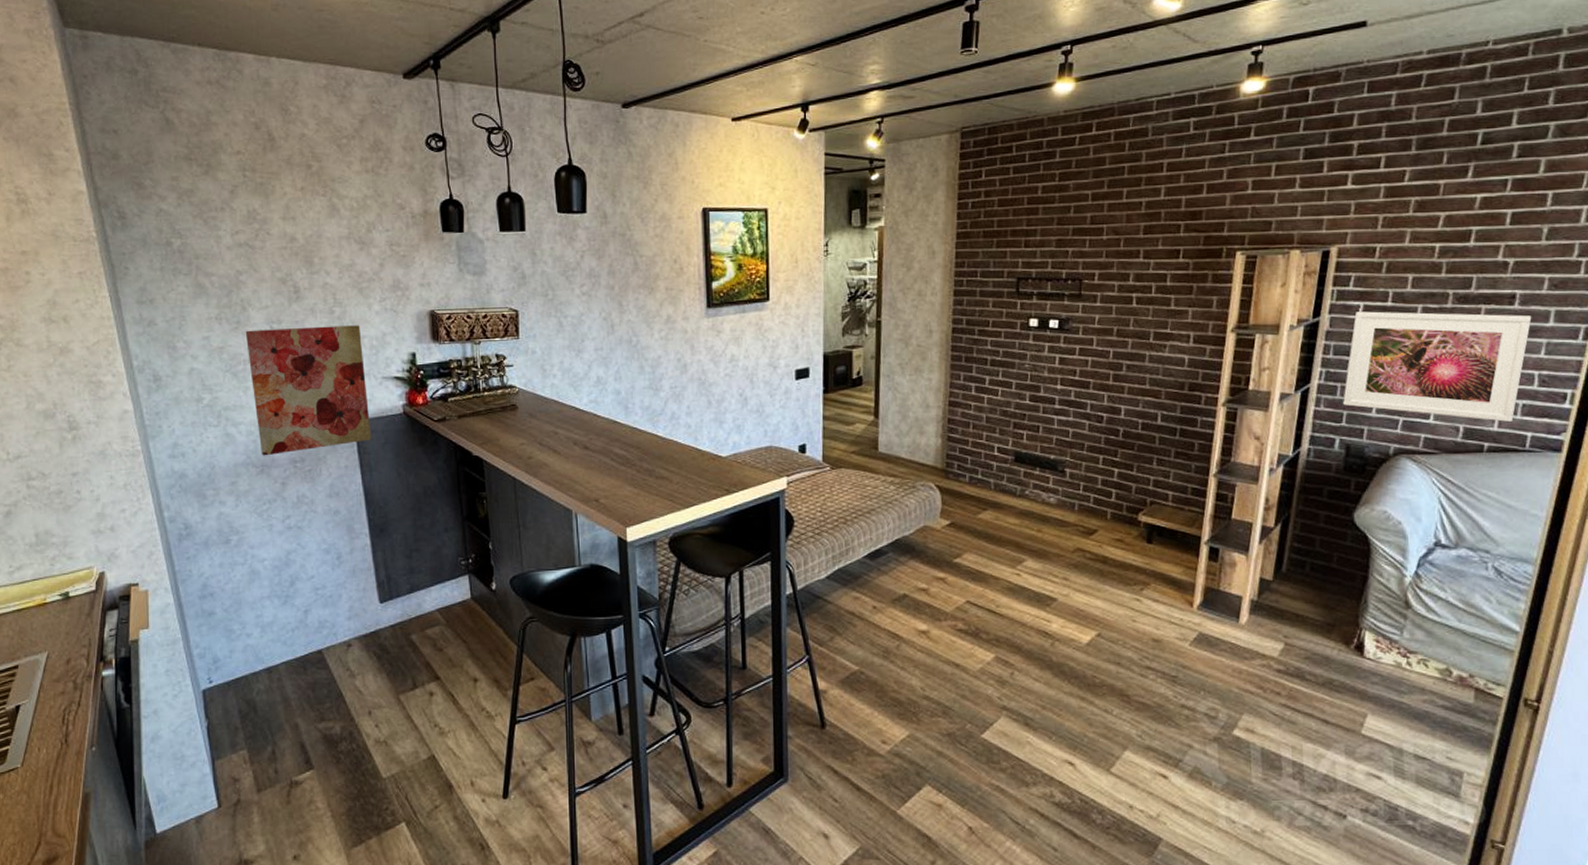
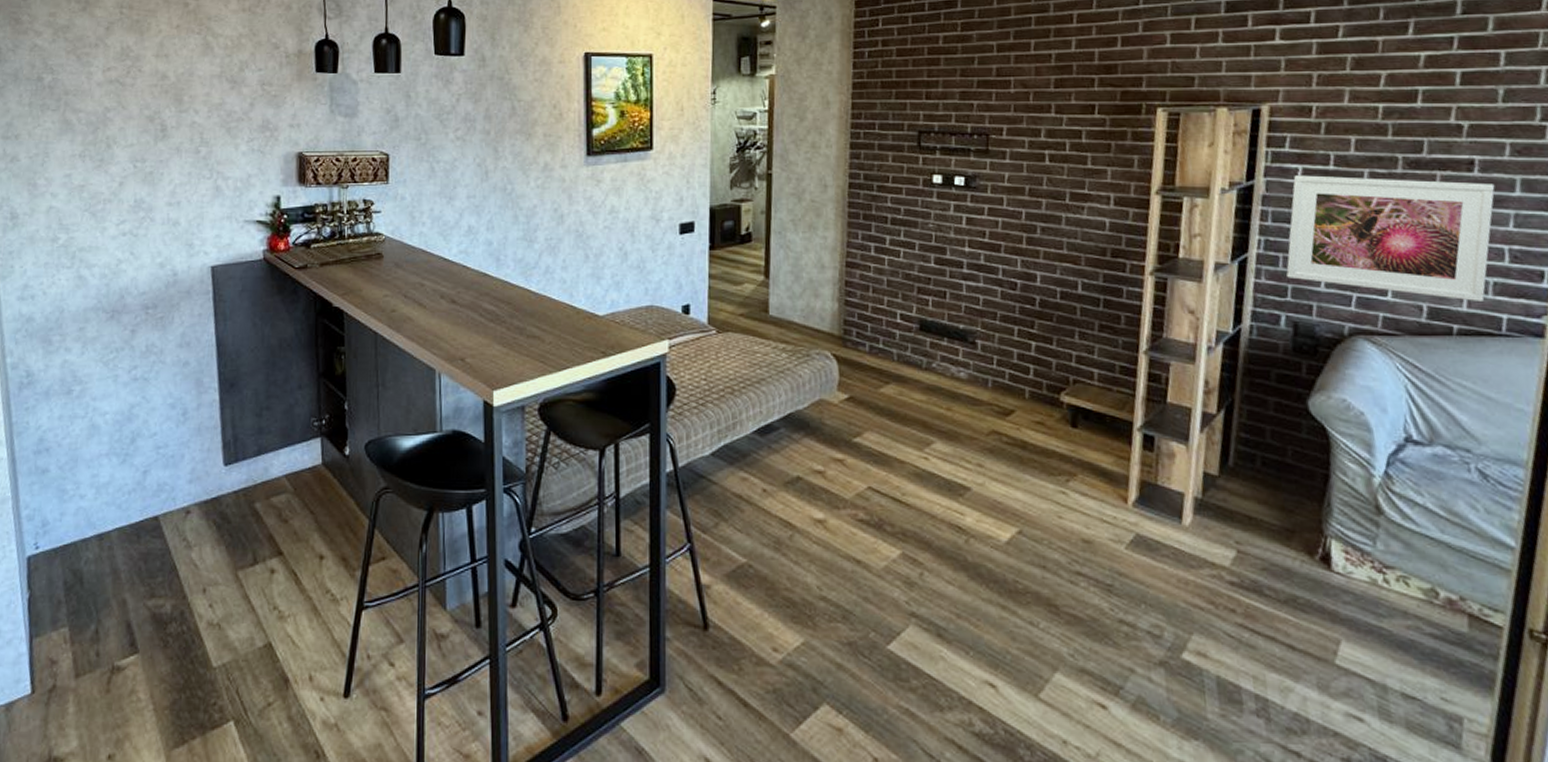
wall art: present [245,325,372,456] -> none [107,166,229,301]

